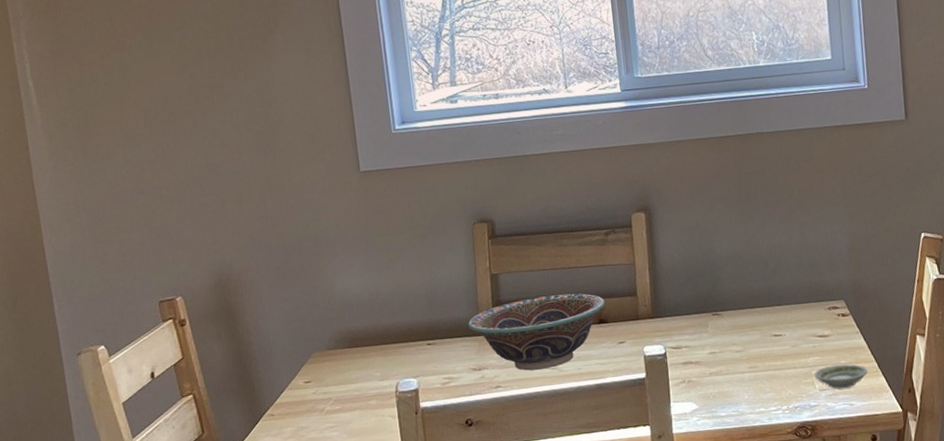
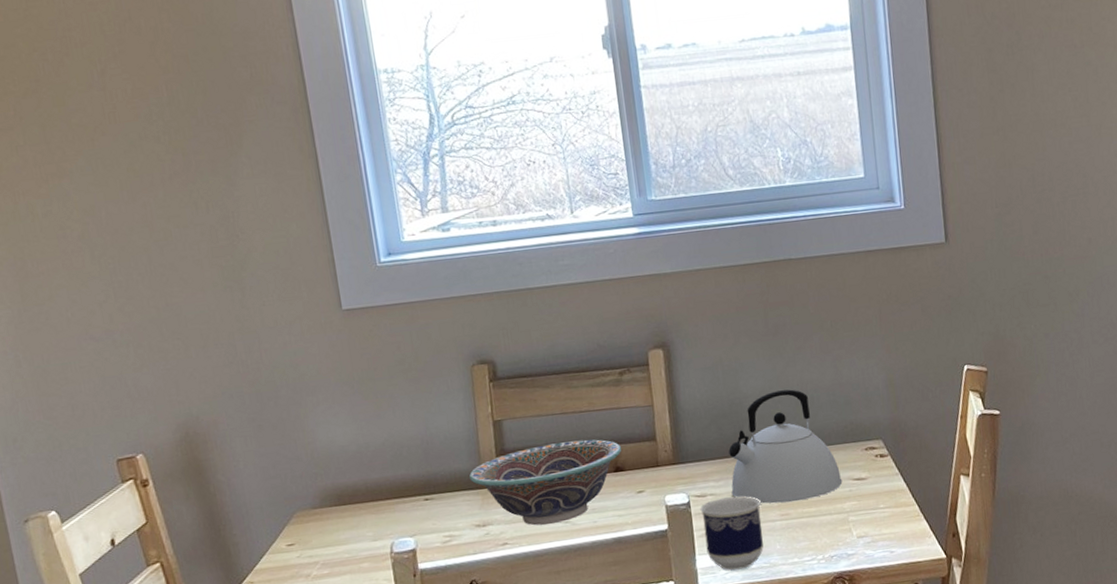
cup: none [675,348,733,418] -> present [700,496,764,571]
kettle: none [703,251,807,357] -> present [728,389,843,504]
saucer: present [814,364,868,389] -> none [851,508,909,535]

